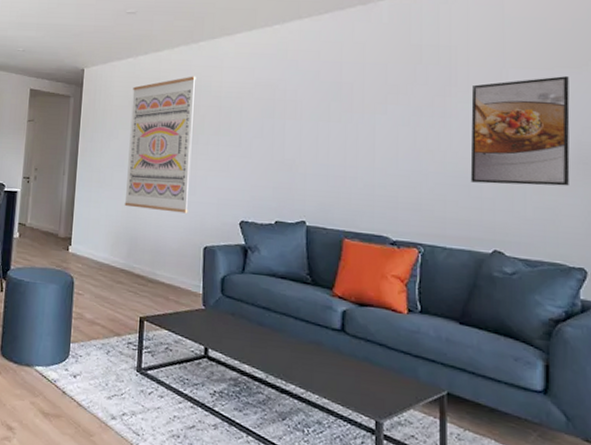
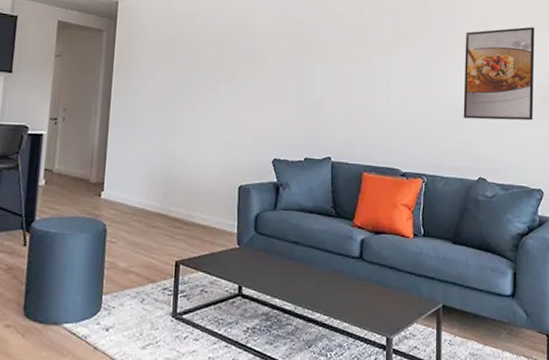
wall art: present [124,76,196,214] -> none [160,13,233,153]

